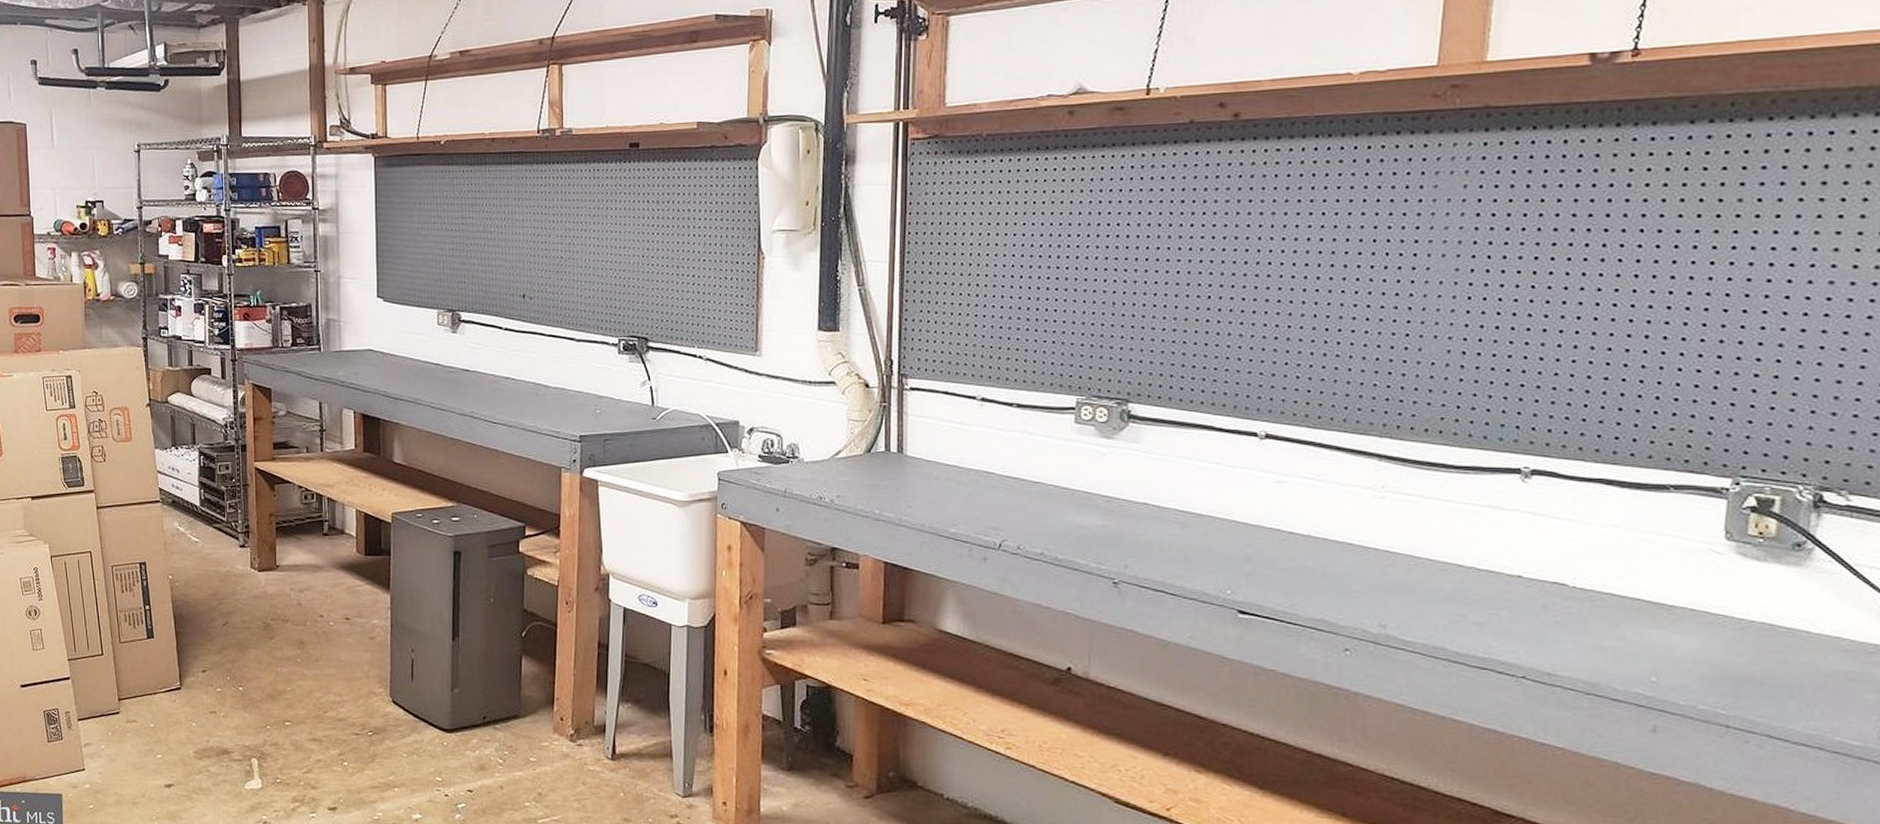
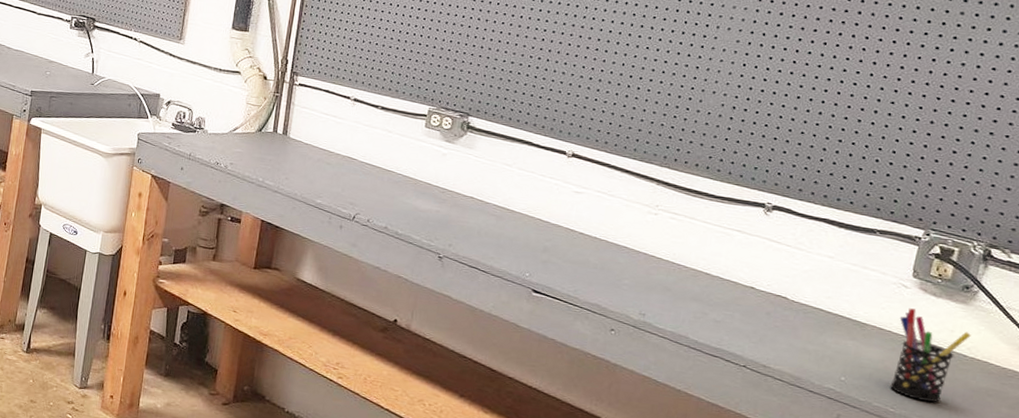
pen holder: none [1716,580,1813,696] -> present [890,308,971,402]

